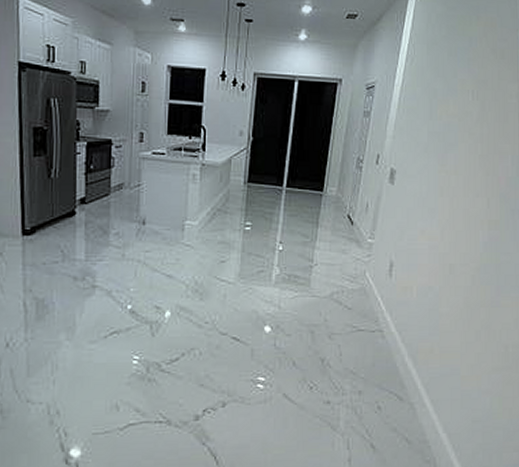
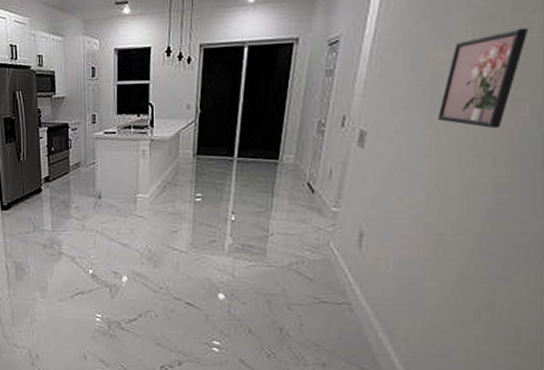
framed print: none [448,94,509,175] -> present [437,27,529,129]

